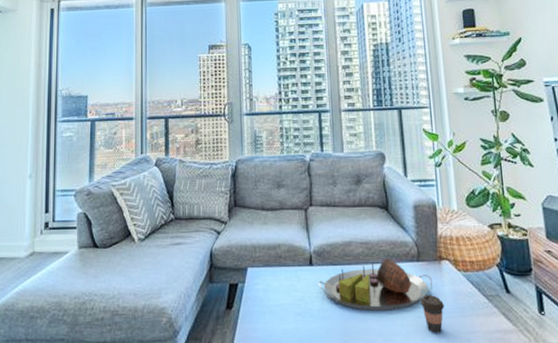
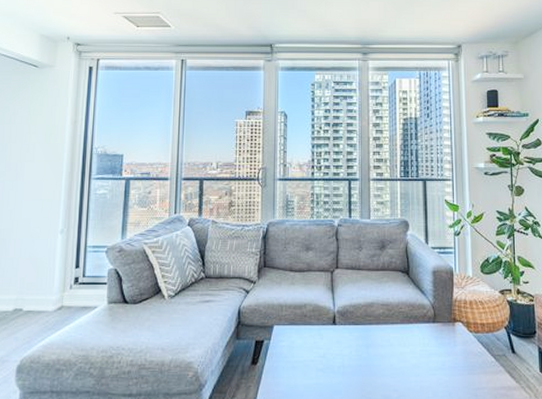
serving tray: present [318,258,433,311] -> none [340,319,447,368]
coffee cup: present [420,295,444,333] -> none [434,354,455,389]

